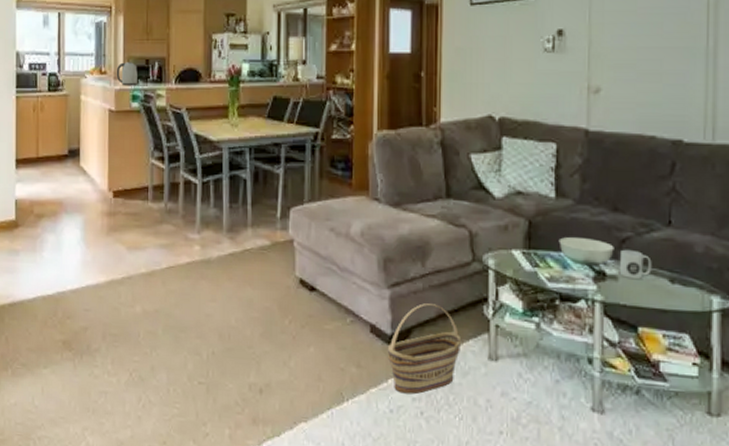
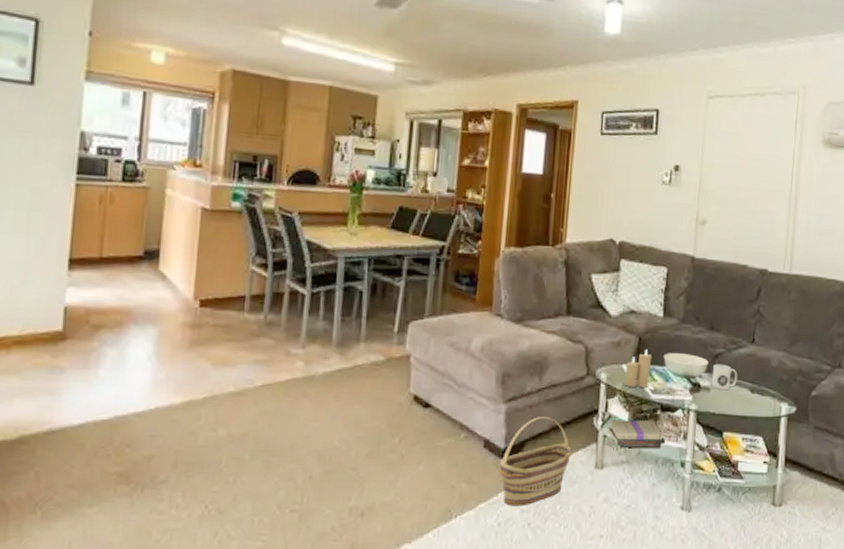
kettle: present [116,62,137,86] -> none [214,156,242,184]
books: none [500,308,568,342] -> present [608,419,666,449]
candle: none [514,233,546,275] -> present [624,349,653,388]

